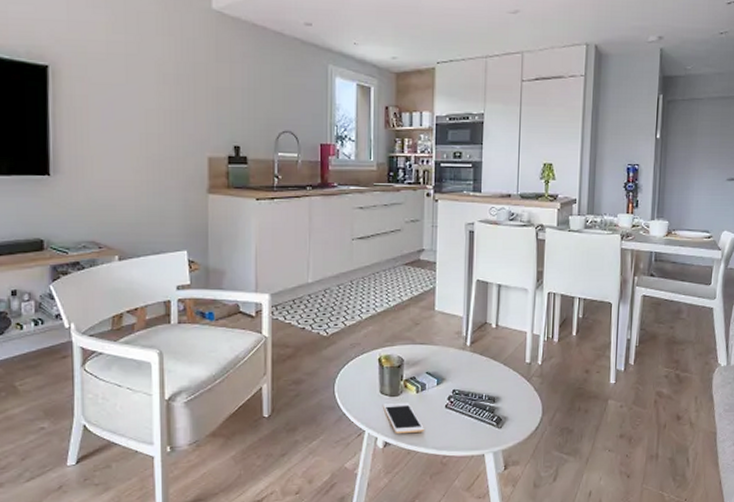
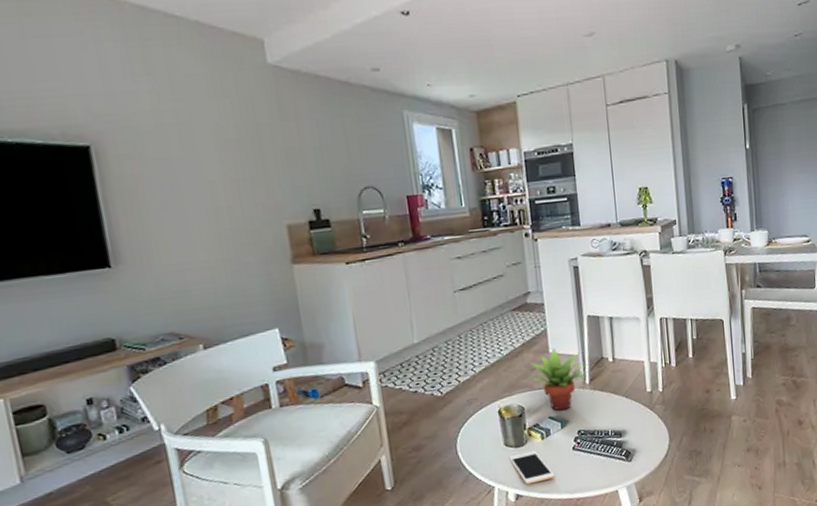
succulent plant: none [415,307,471,368] -> present [530,348,588,411]

